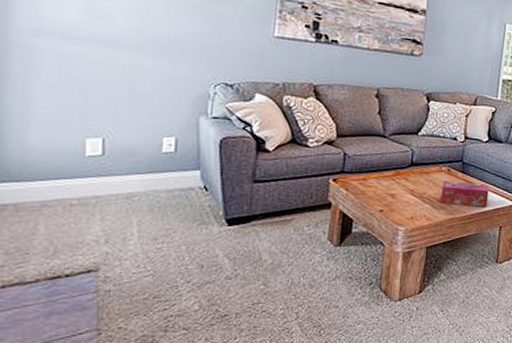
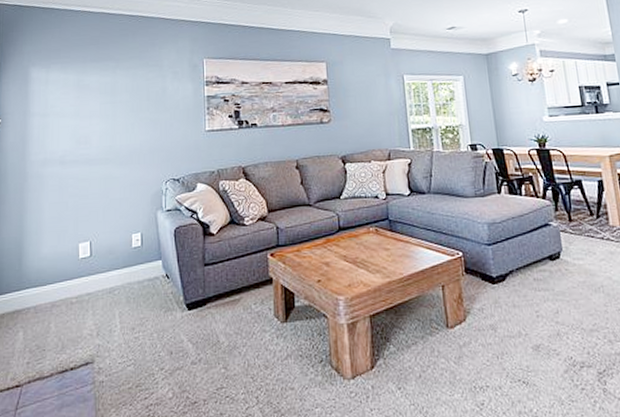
tissue box: present [440,181,490,207] -> none [373,240,424,267]

